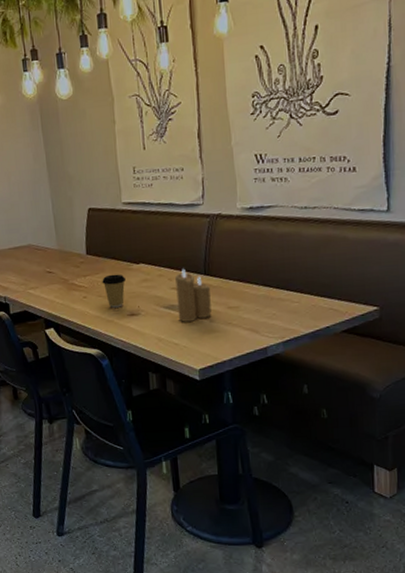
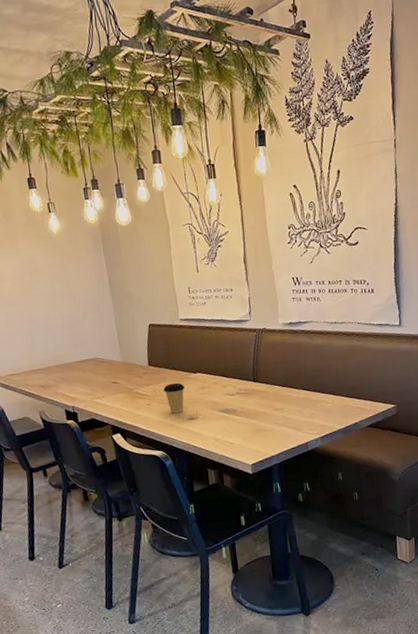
candle: present [175,268,212,322] -> none [228,376,261,424]

